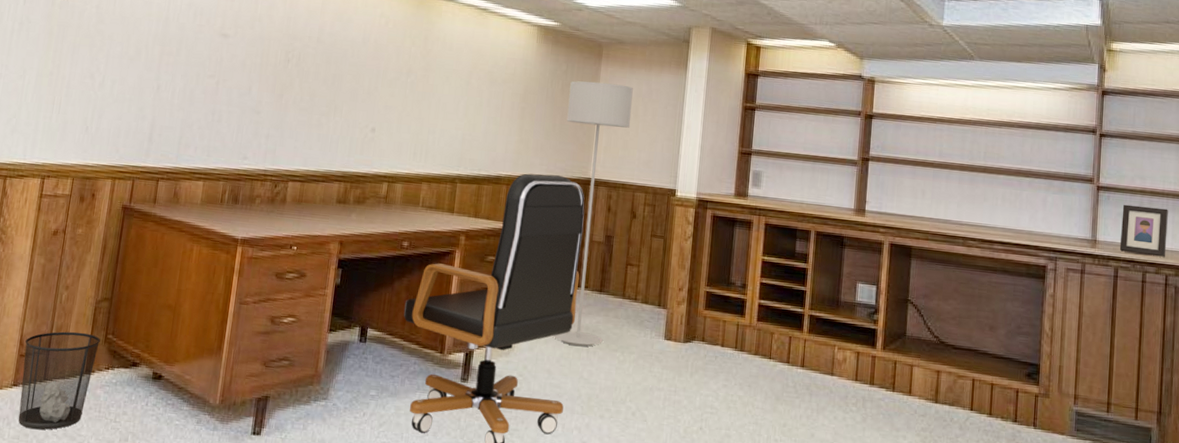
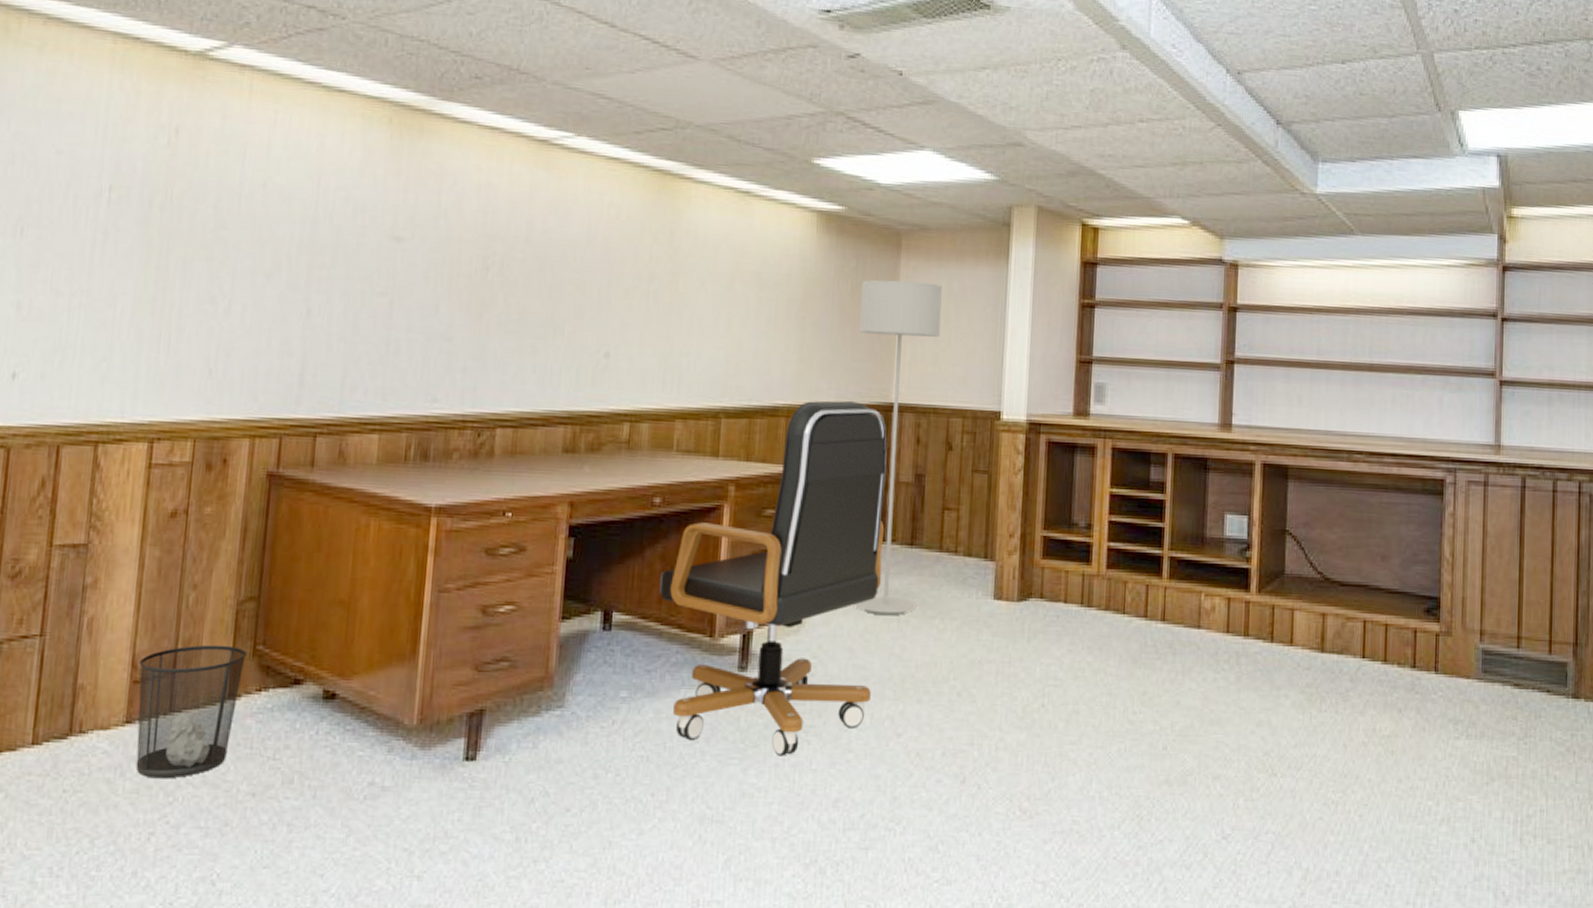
picture frame: present [1119,204,1168,257] -> none [1526,400,1580,461]

